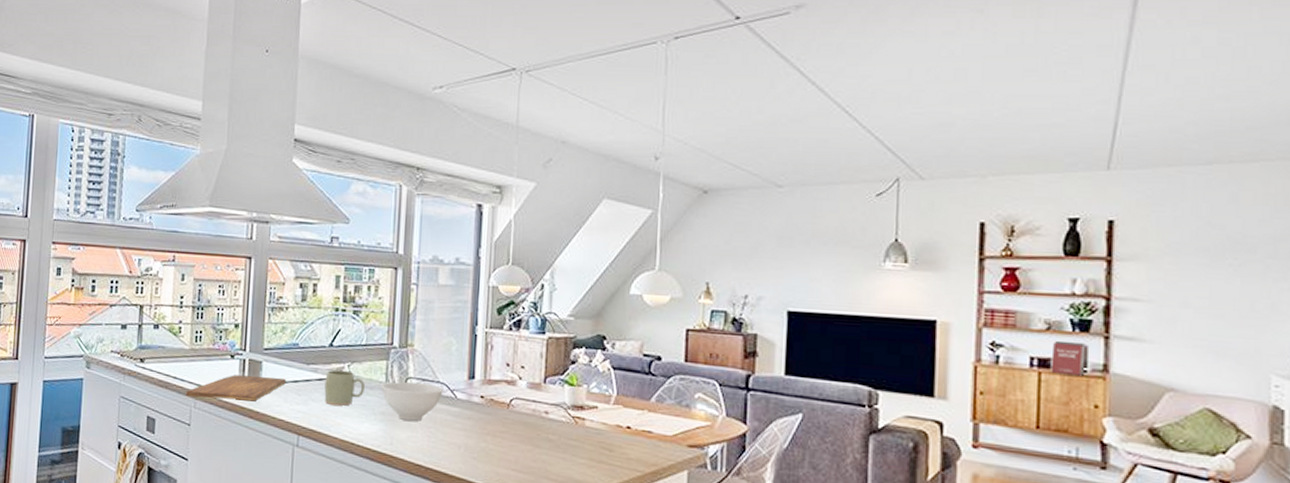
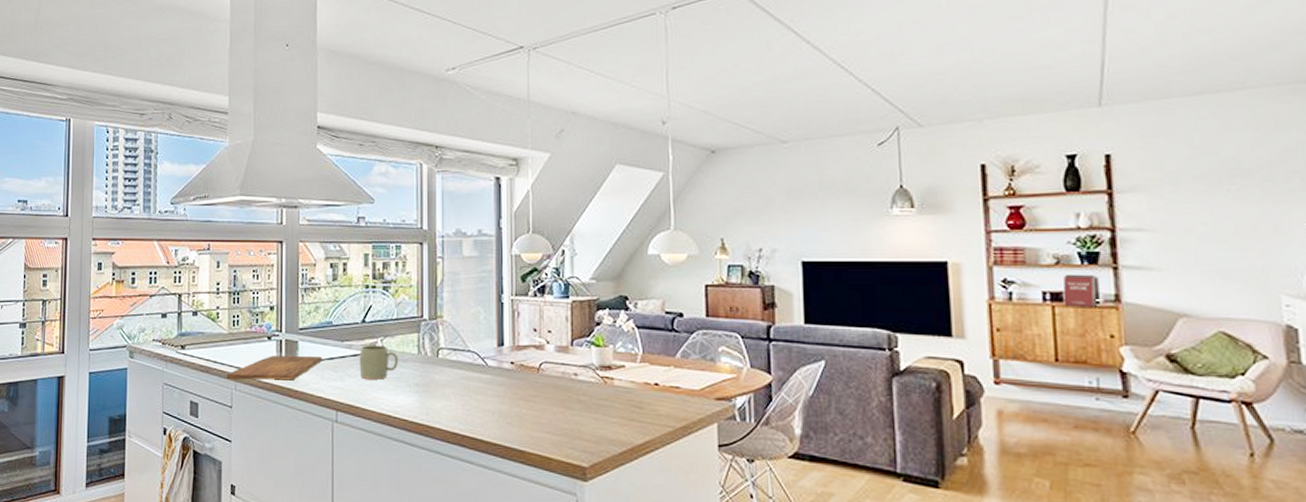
bowl: present [381,381,443,422] -> none [414,352,474,391]

